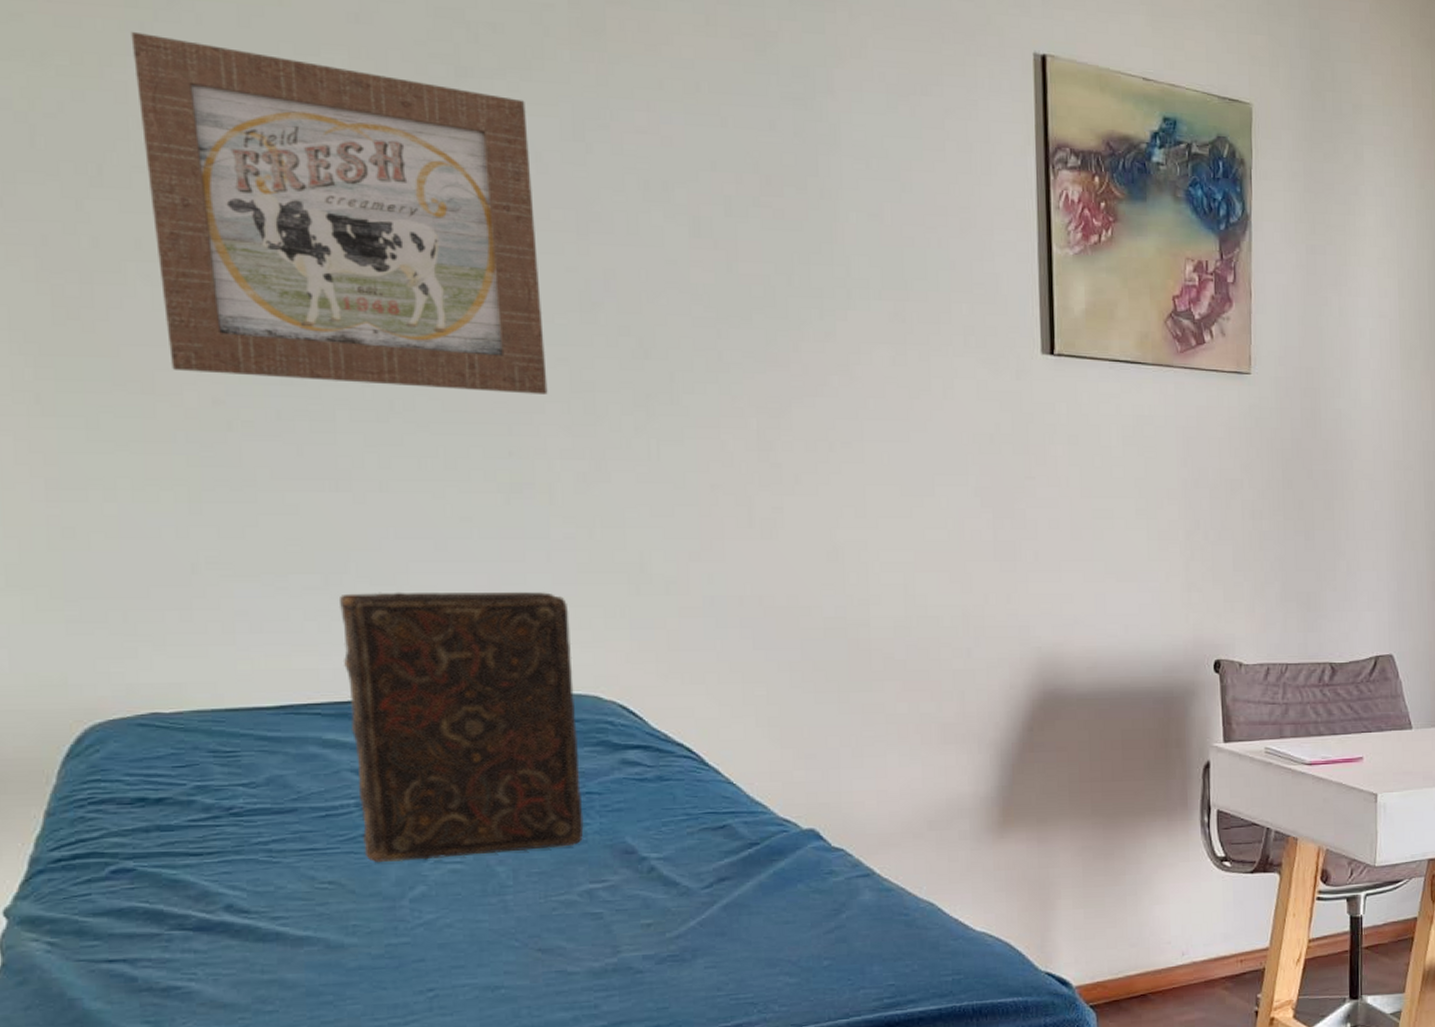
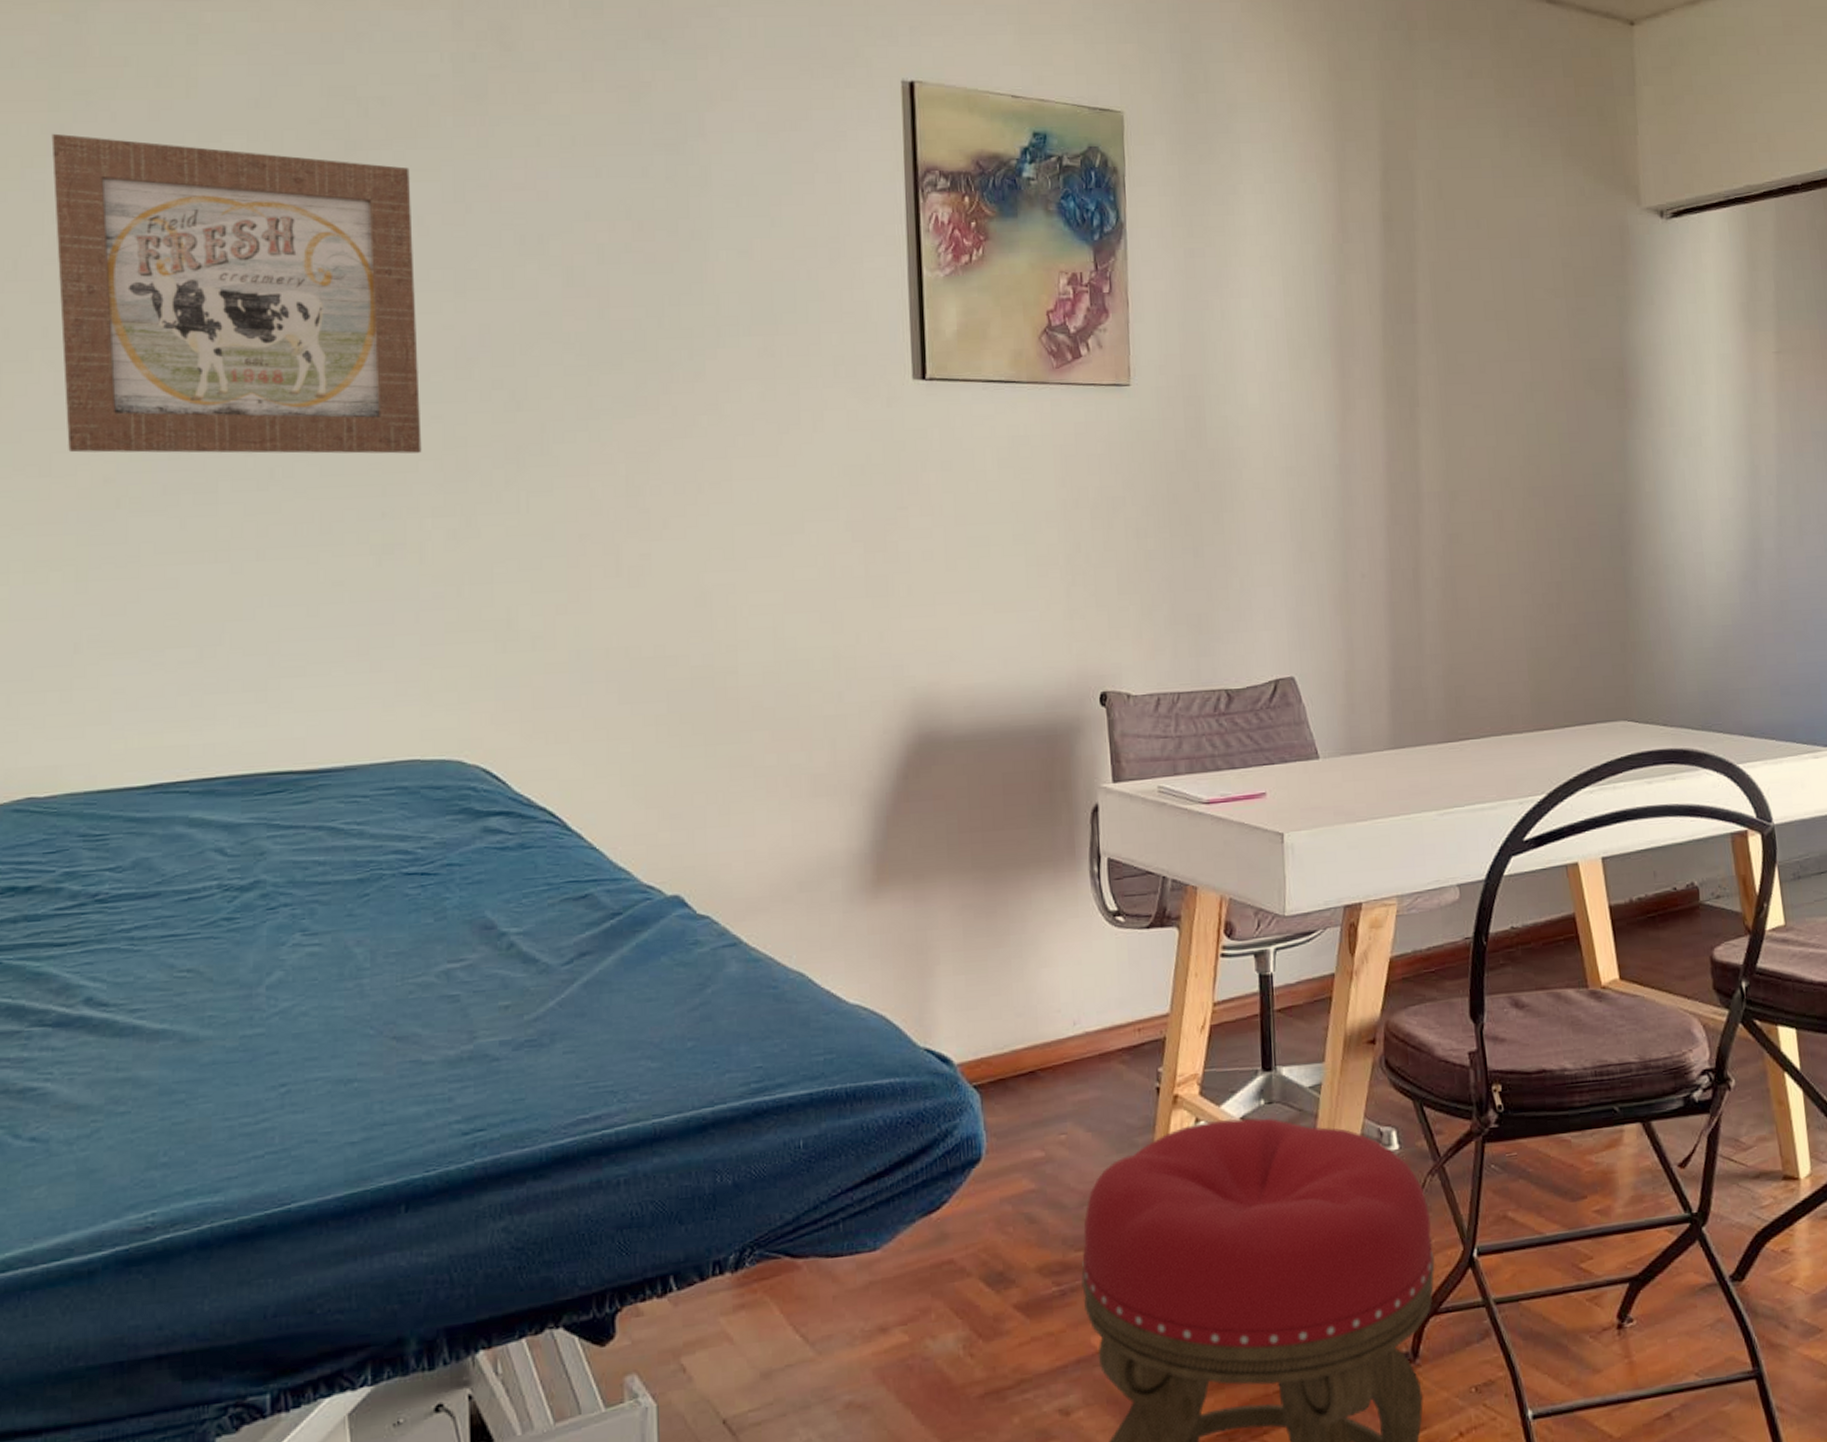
book: present [338,592,584,862] -> none [212,654,443,947]

